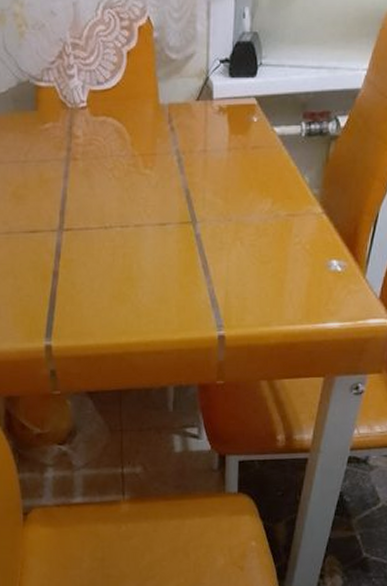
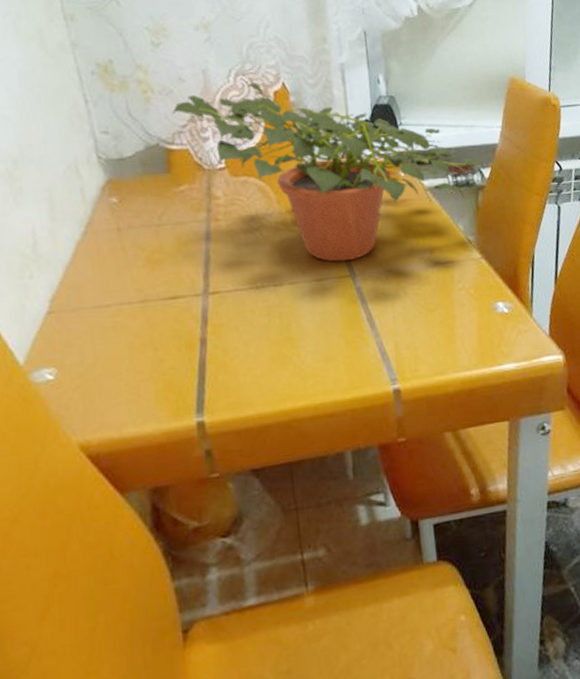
potted plant: none [43,17,342,208] -> present [172,83,485,262]

